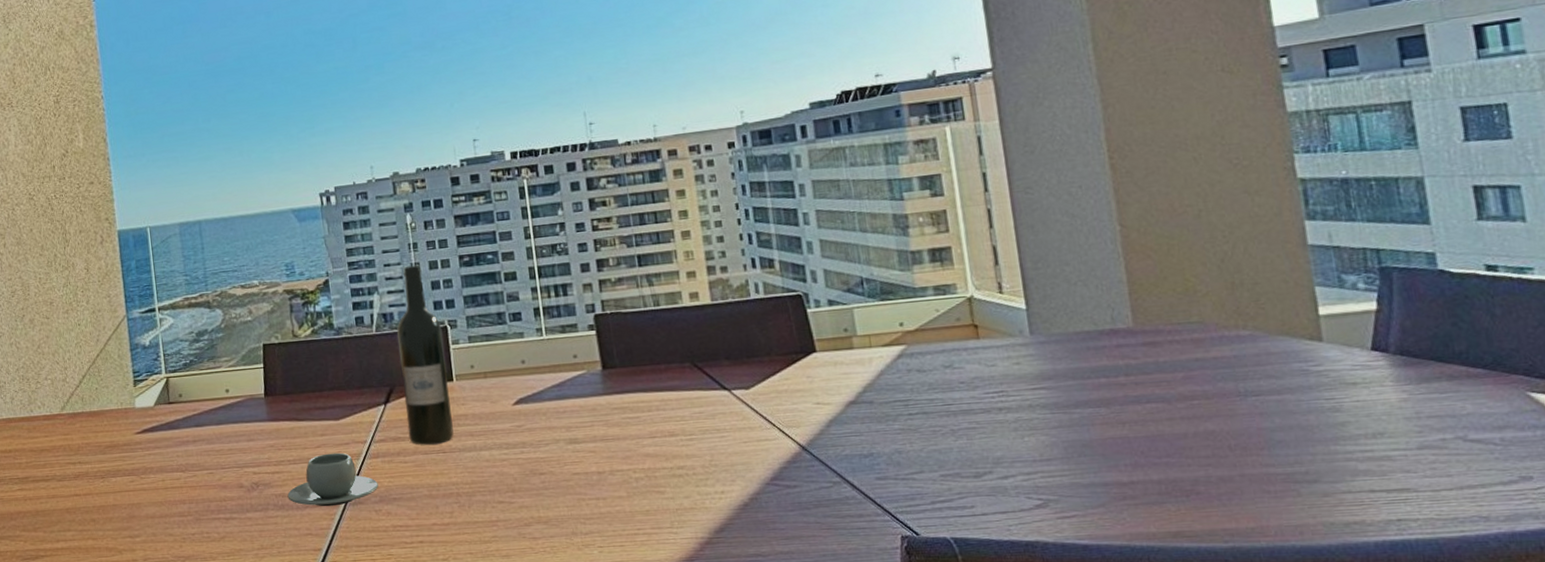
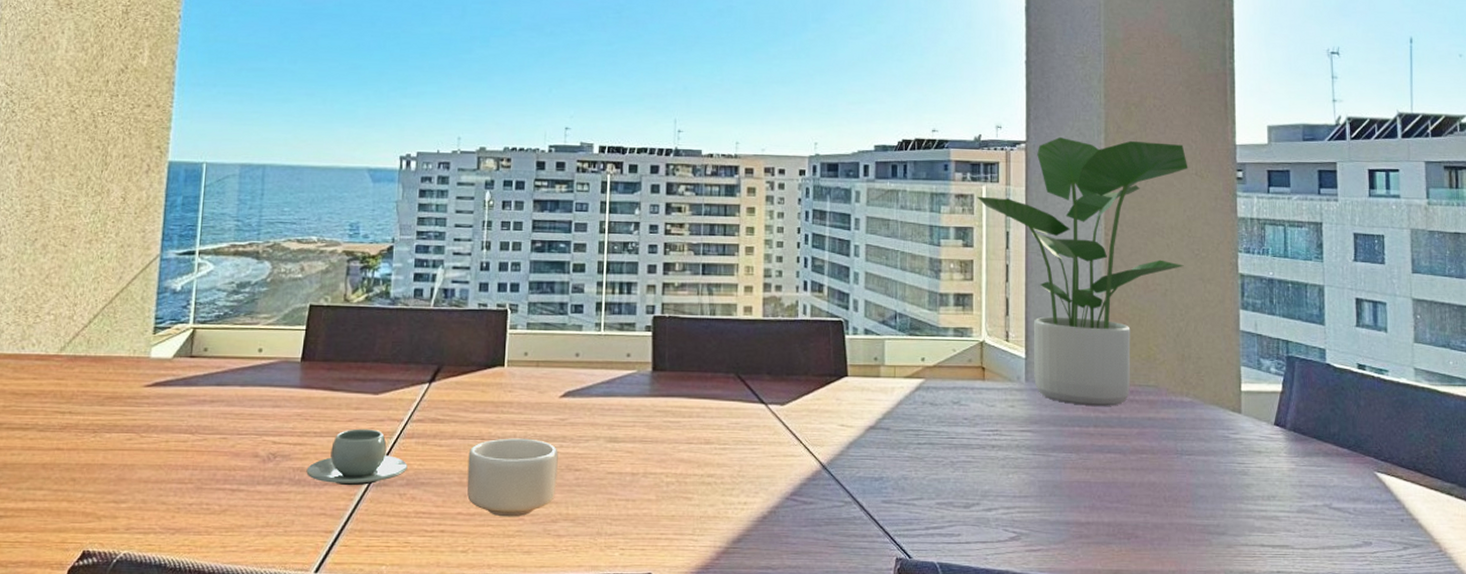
wine bottle: present [397,264,454,445] -> none [448,243,502,430]
mug: none [433,448,524,525] -> present [467,438,558,517]
potted plant: none [940,39,1220,354] -> present [977,137,1188,406]

